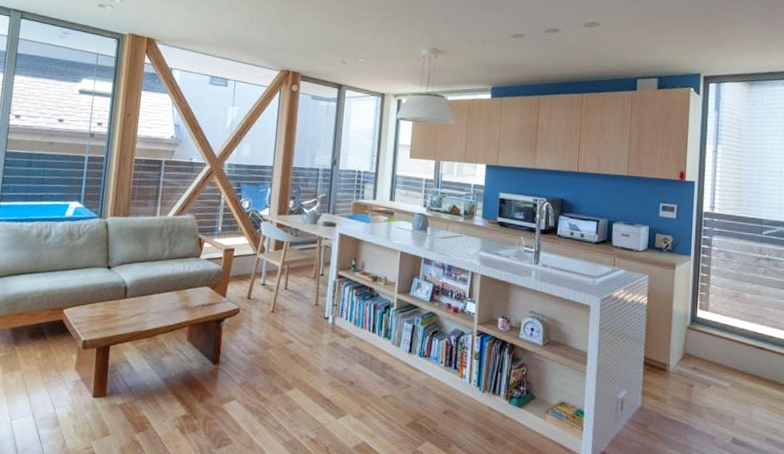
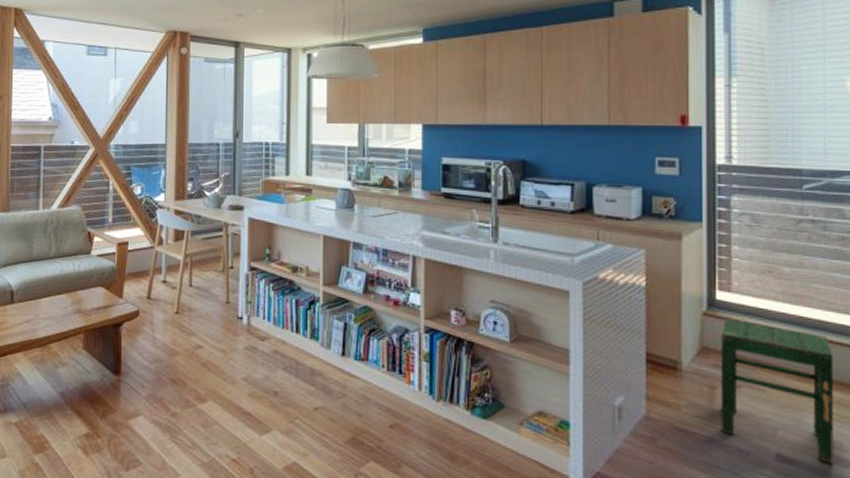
stool: none [694,331,777,446] -> present [720,317,834,464]

